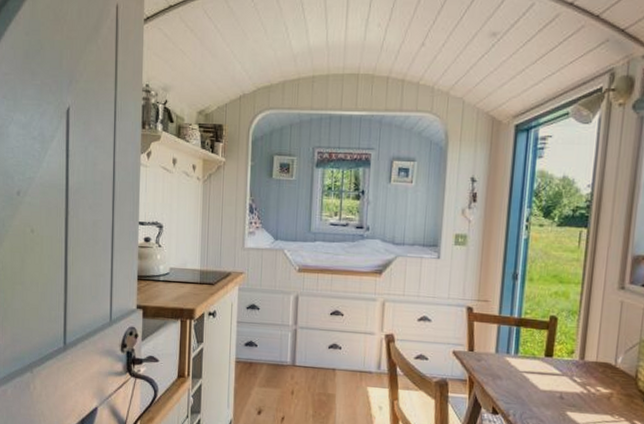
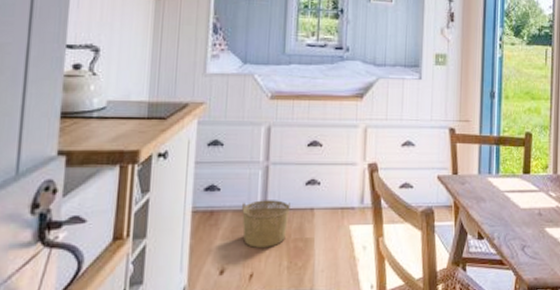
basket: none [275,357,315,398] -> present [242,200,290,248]

